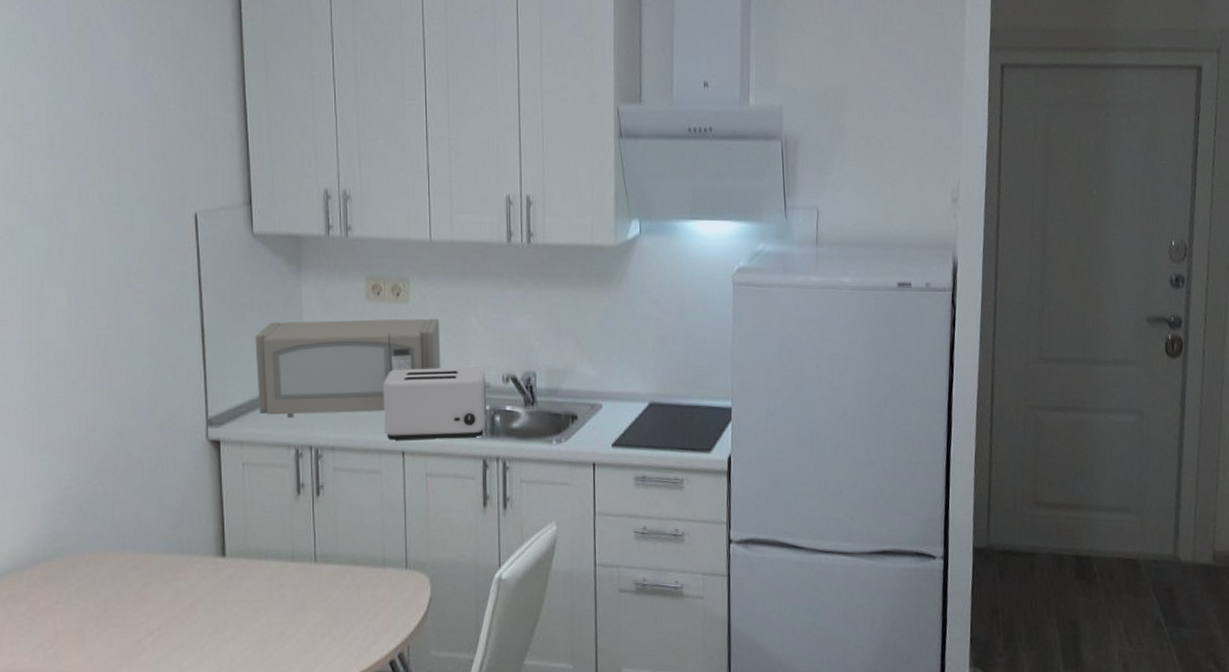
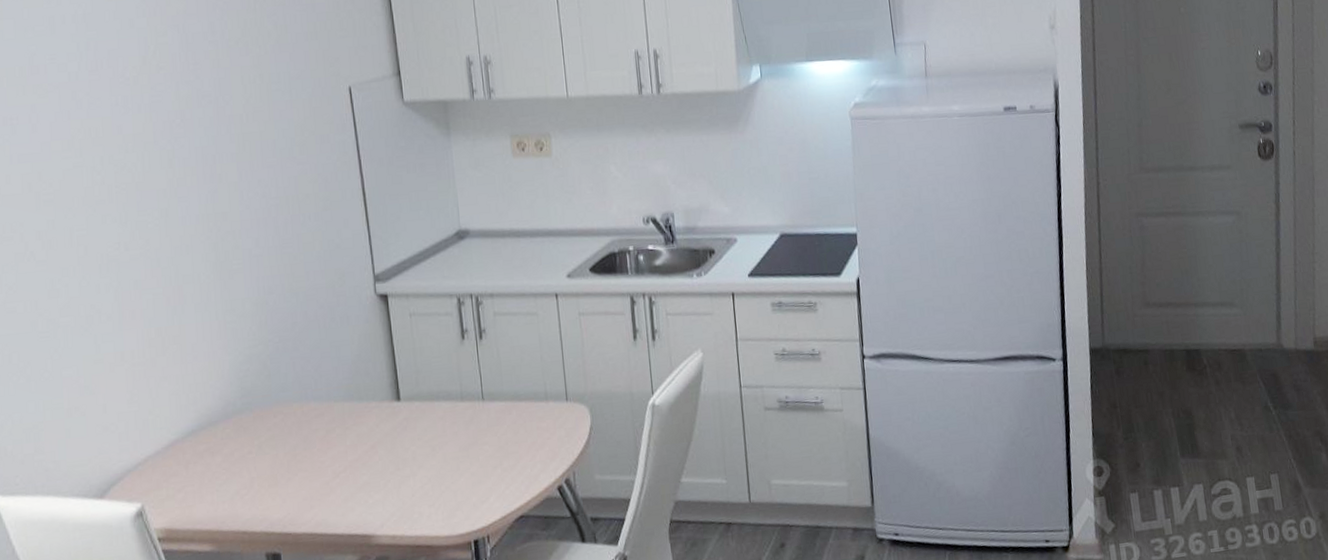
microwave: present [255,318,441,419] -> none [412,168,586,270]
toaster: present [383,367,491,440] -> none [533,211,633,284]

